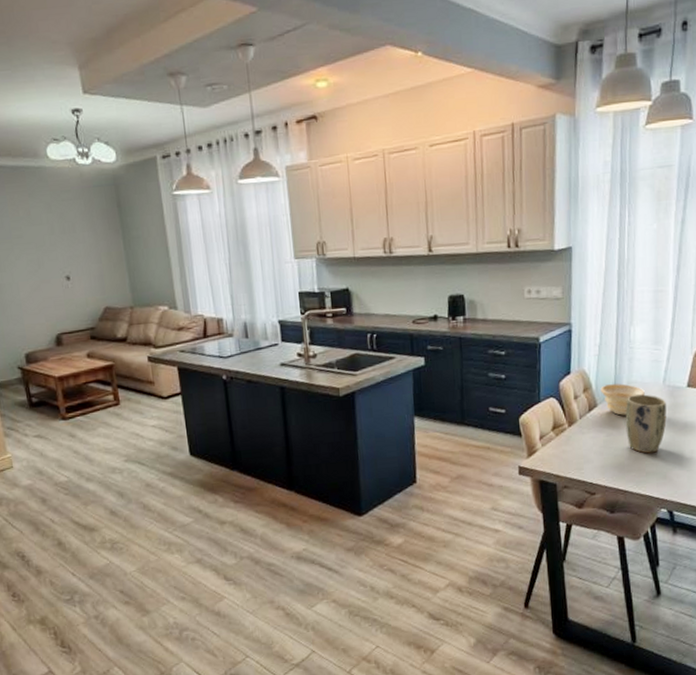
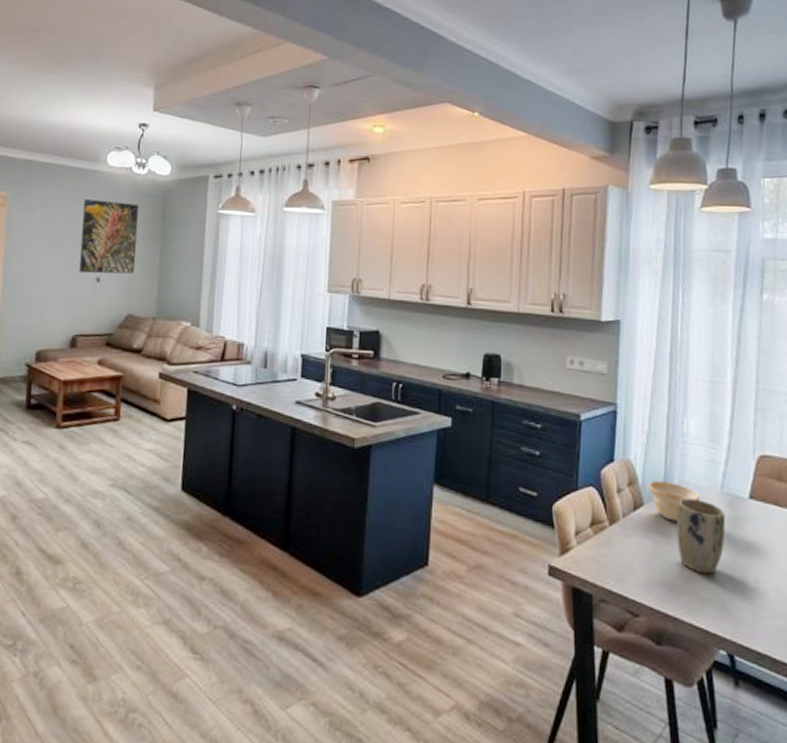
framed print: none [34,196,103,274] -> present [79,199,139,274]

